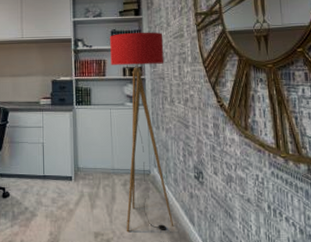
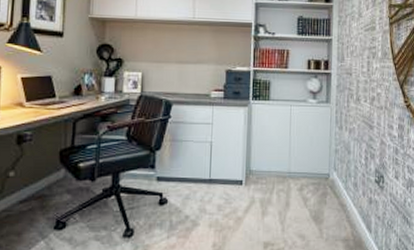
floor lamp: present [110,32,174,231] -> none [295,21,354,240]

